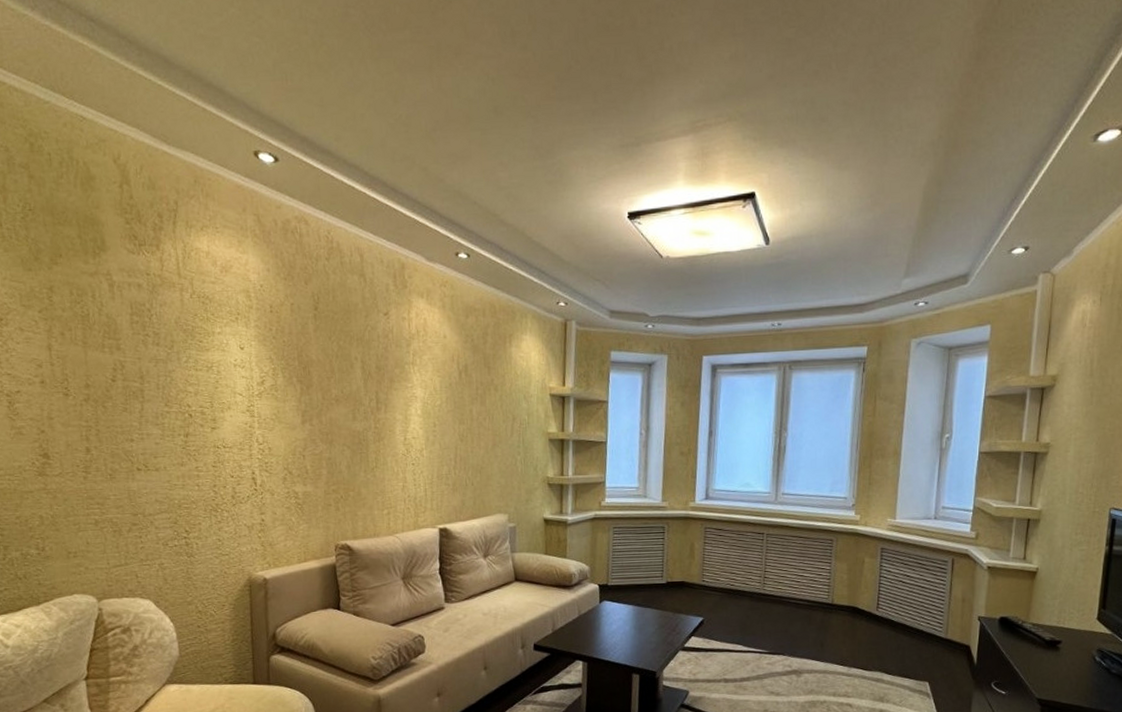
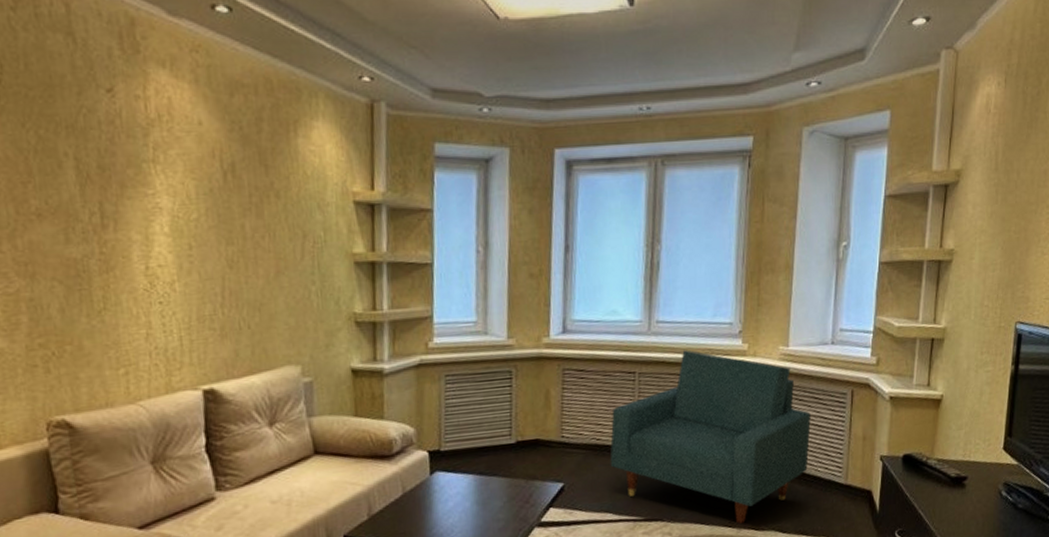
armchair: none [741,517,915,664] -> present [610,350,811,524]

